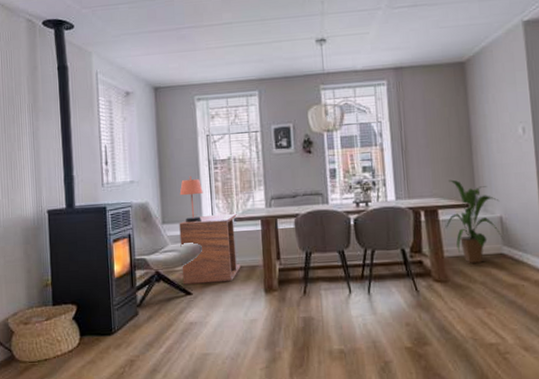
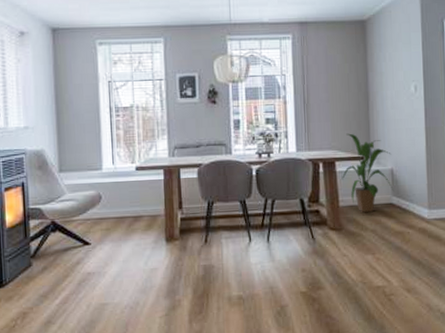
table lamp: present [179,176,203,222] -> none [78,123,104,171]
side table: present [179,213,241,285] -> none [77,162,142,234]

